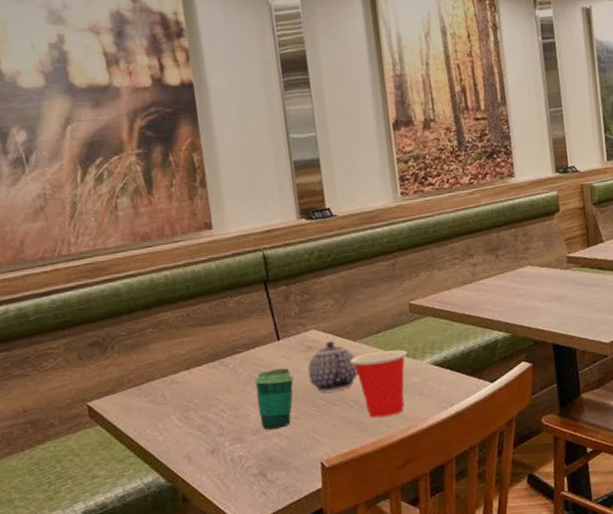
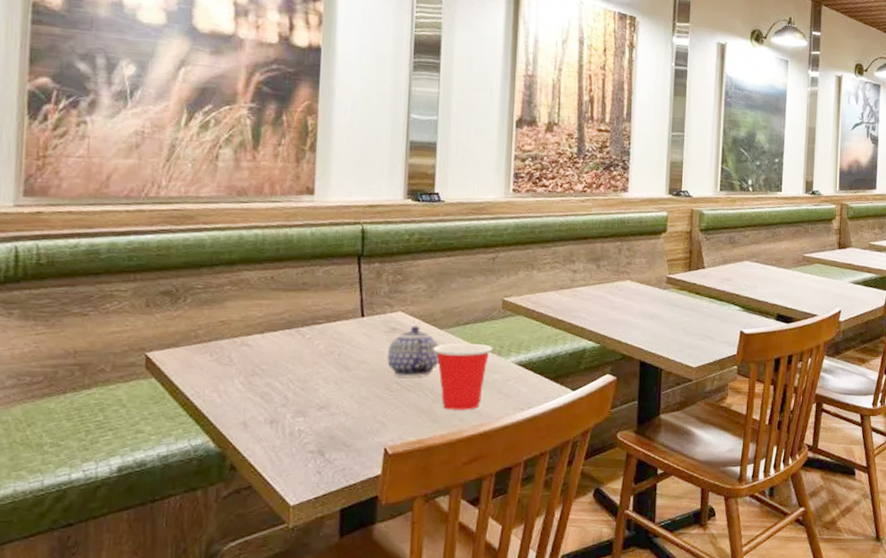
cup: present [254,368,295,430] -> none [328,346,373,407]

